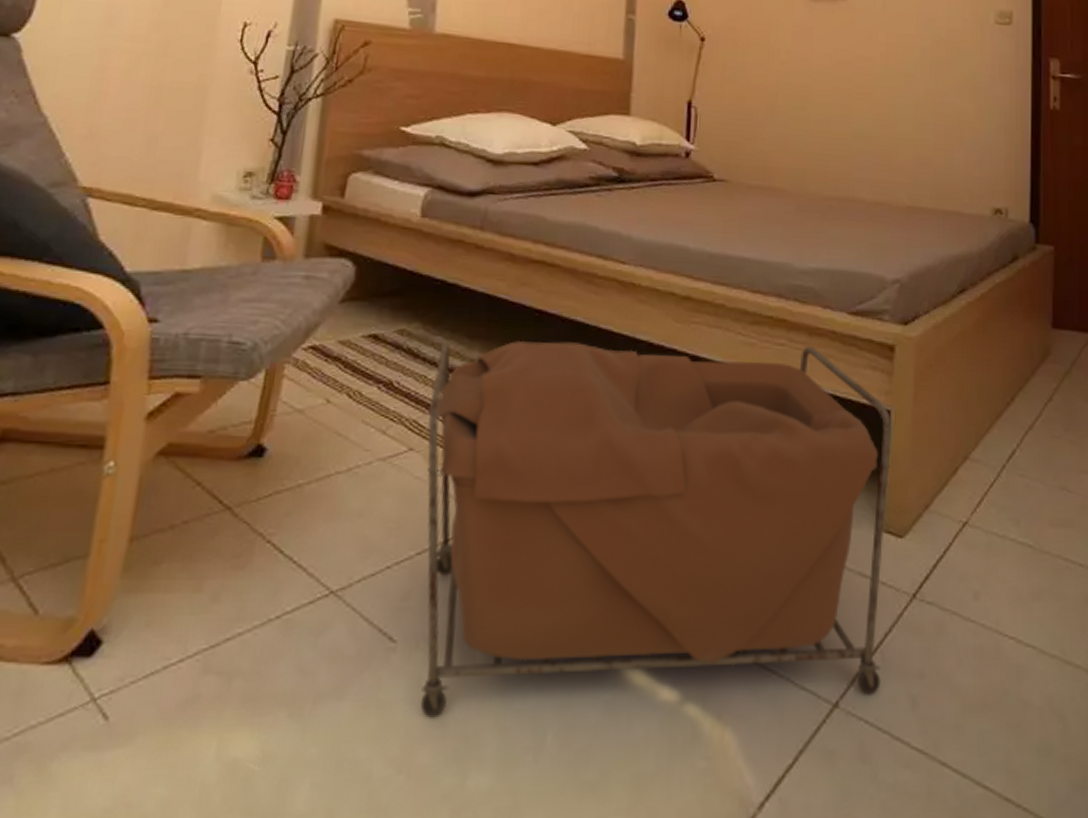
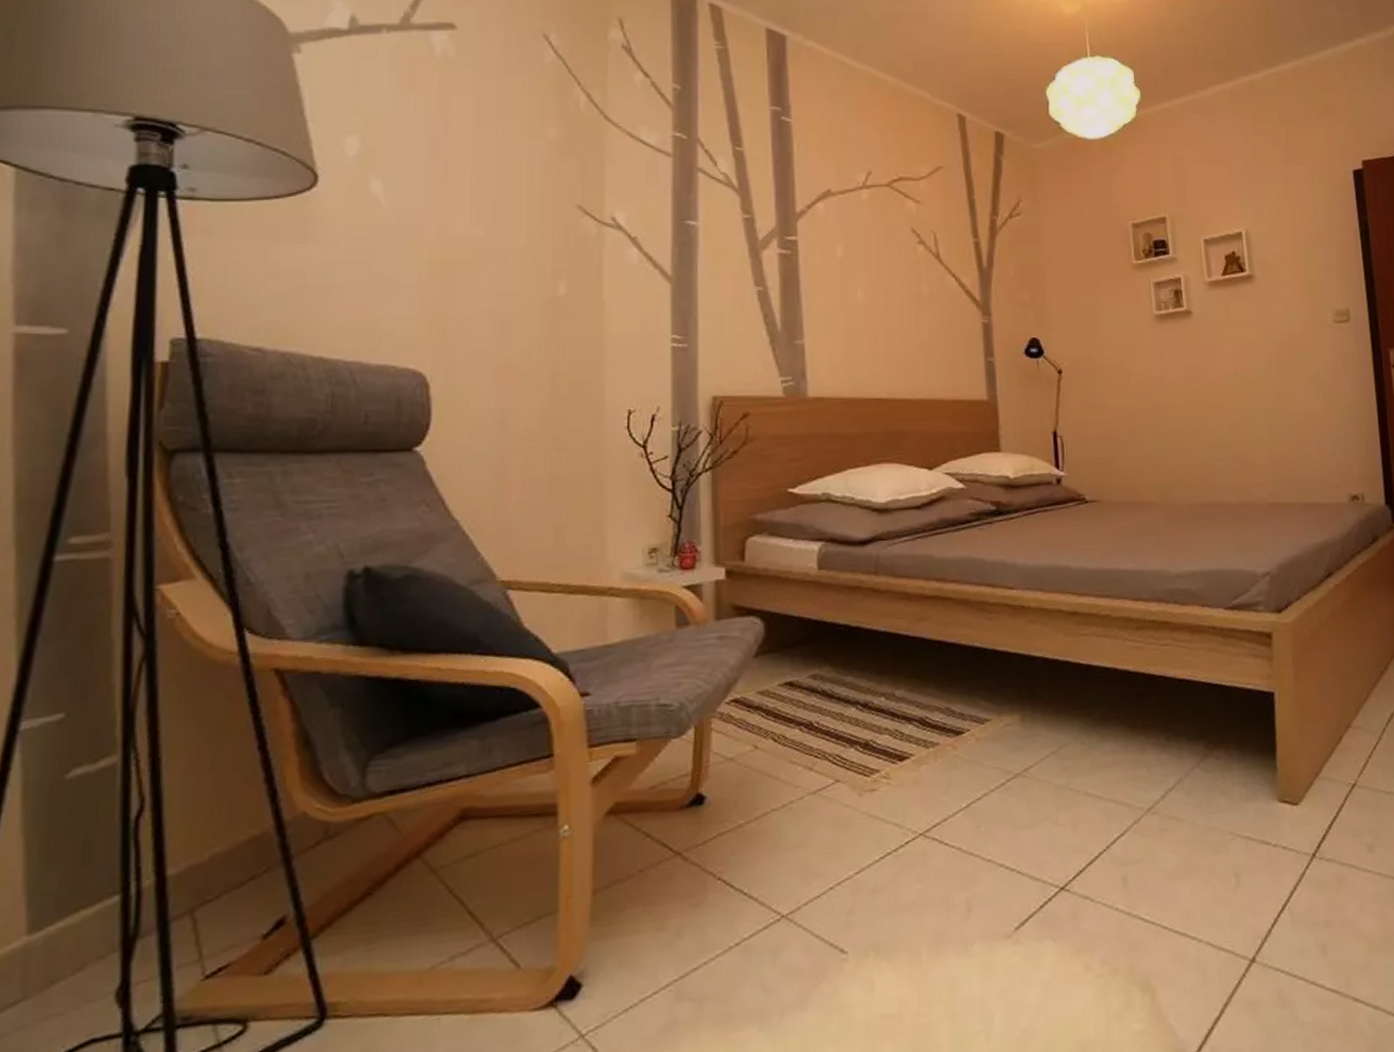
laundry basket: present [420,340,892,718] -> none [849,643,1292,1016]

